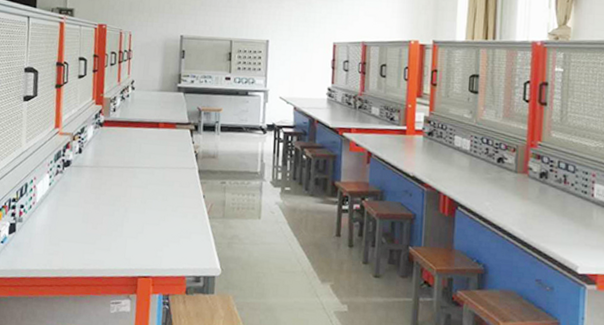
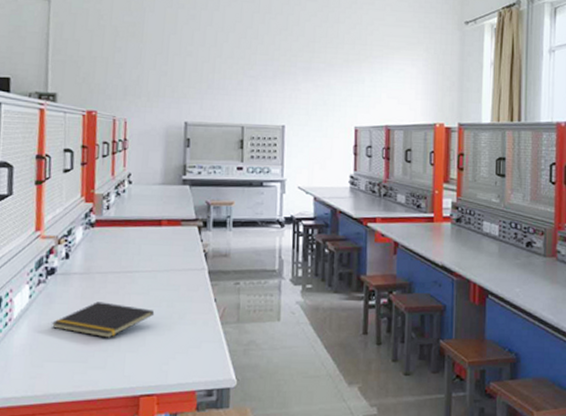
notepad: none [66,192,152,225] -> present [51,302,155,338]

